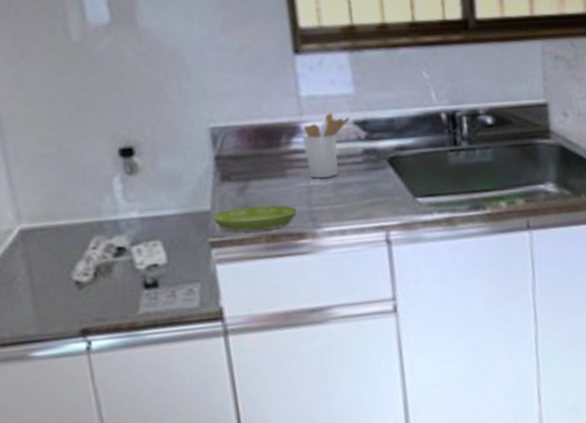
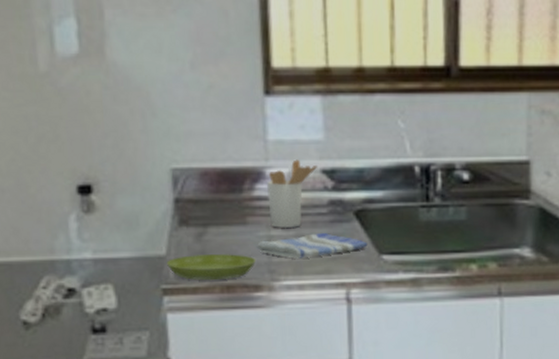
dish towel: none [298,180,403,206] -> present [257,232,368,259]

